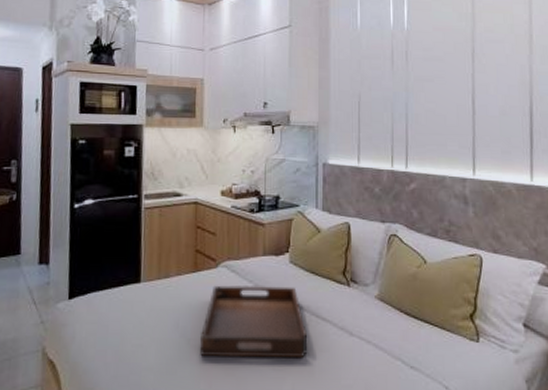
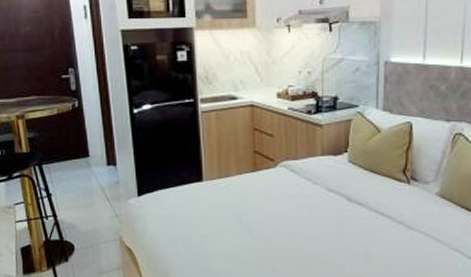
serving tray: present [199,285,308,359] -> none [261,183,366,249]

